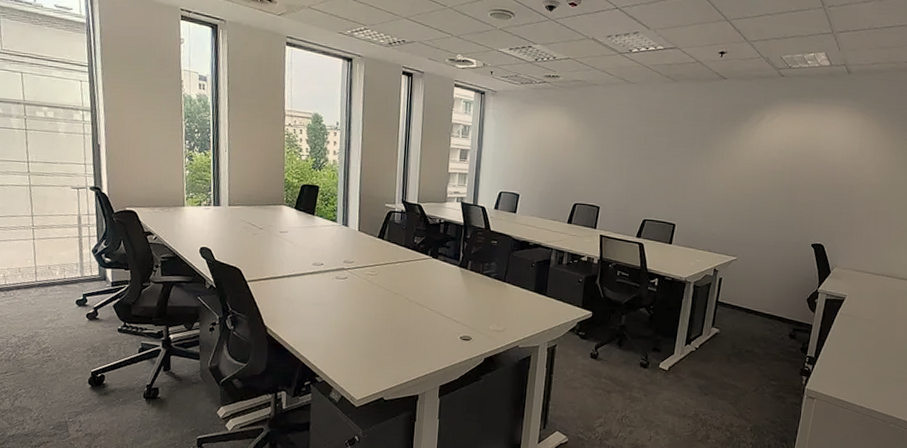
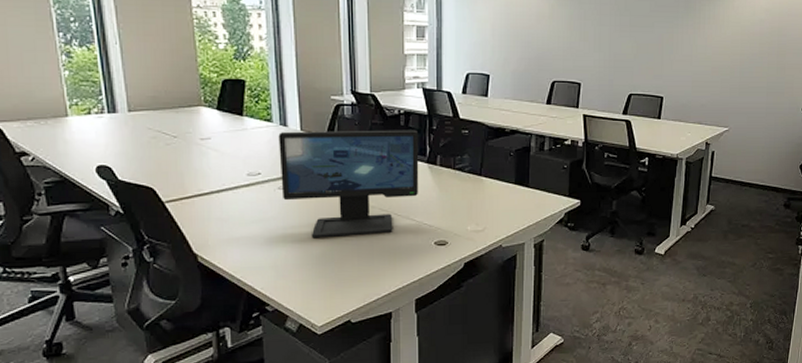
computer monitor: none [338,231,455,325] -> present [278,130,419,239]

